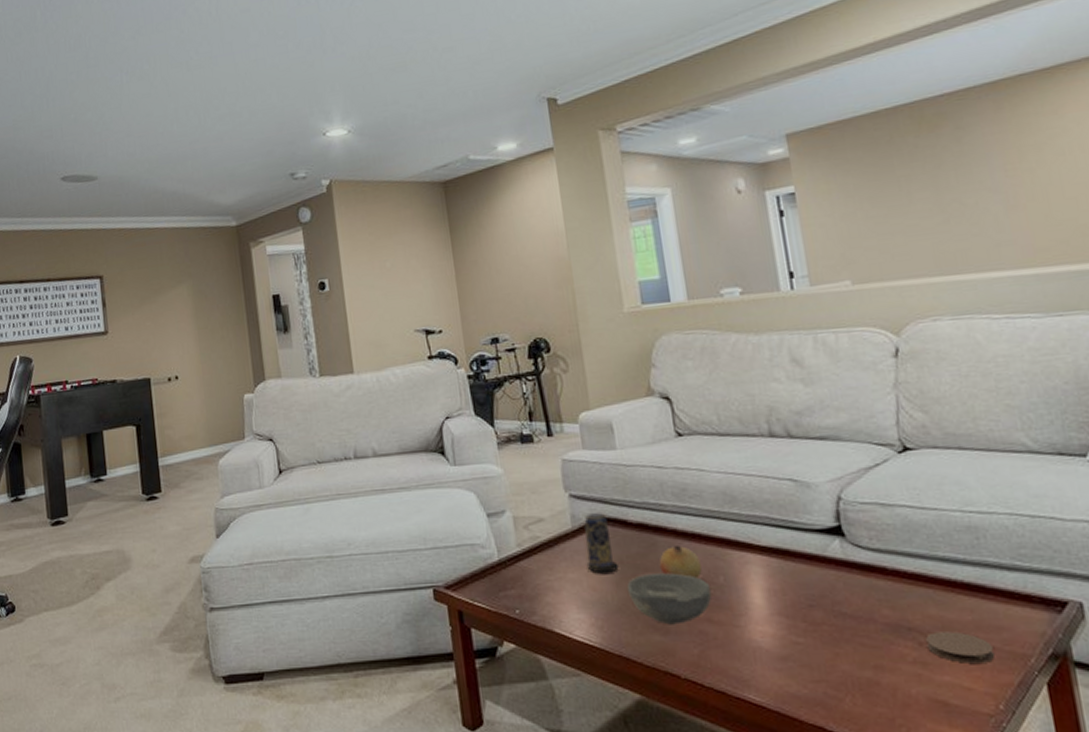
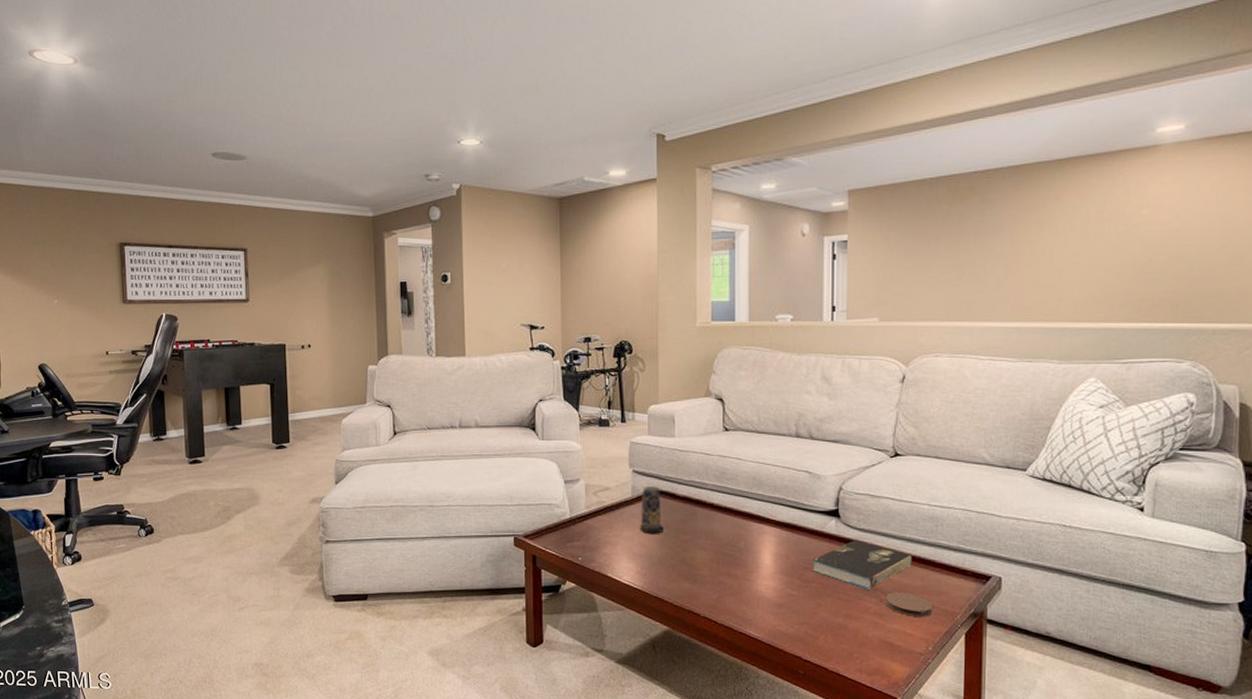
bowl: present [626,573,712,625] -> none [668,536,733,576]
fruit: present [659,544,702,579] -> none [696,515,728,542]
book: none [816,564,953,630] -> present [810,540,912,590]

